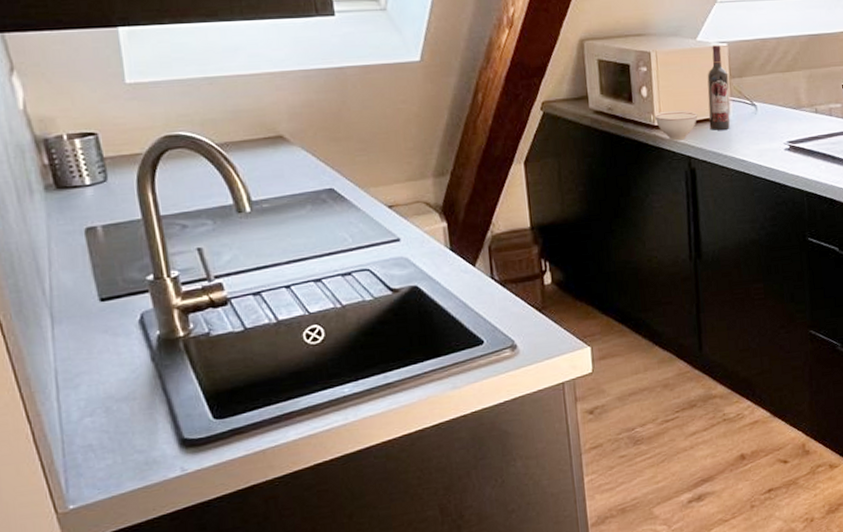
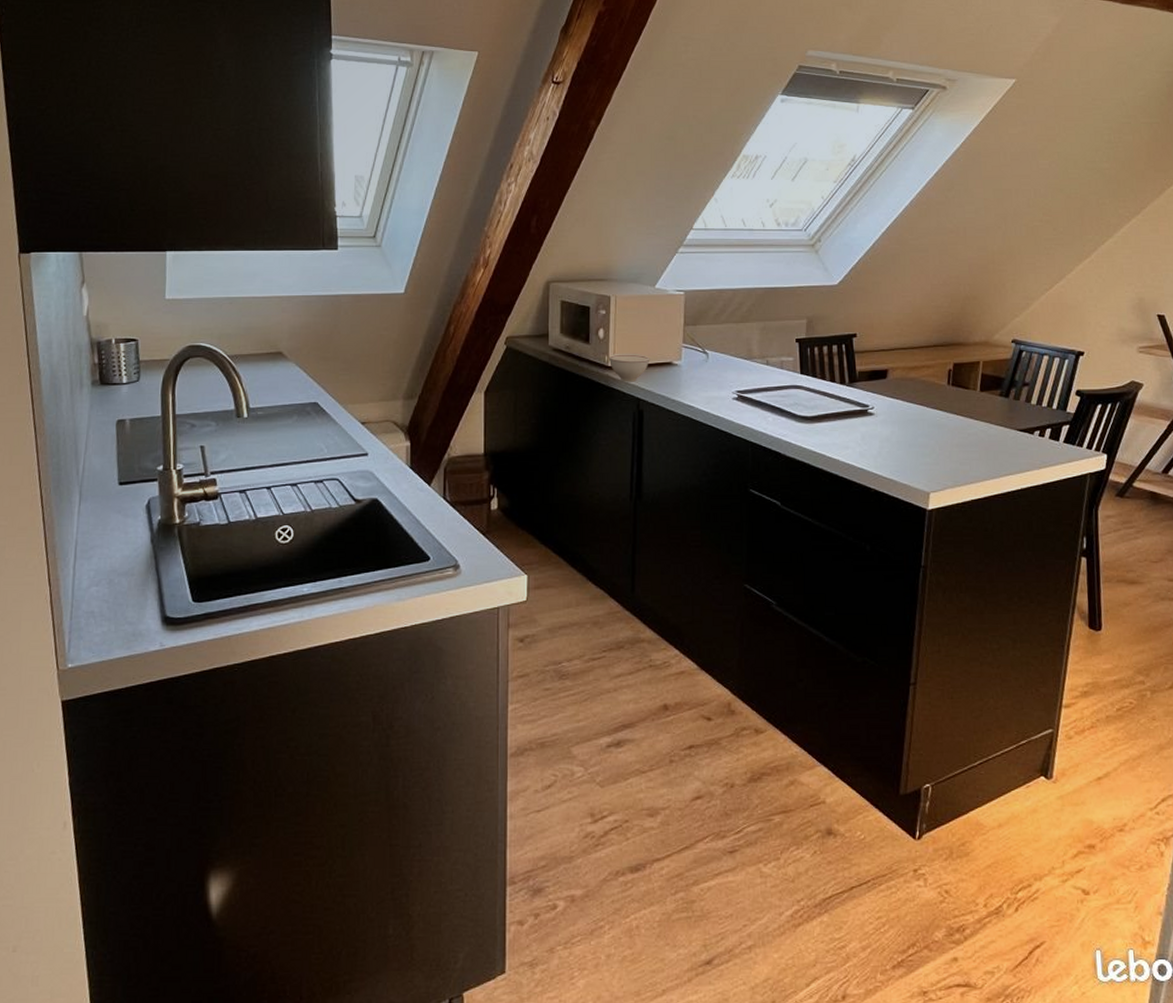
wine bottle: present [707,45,730,130] -> none [660,293,683,375]

